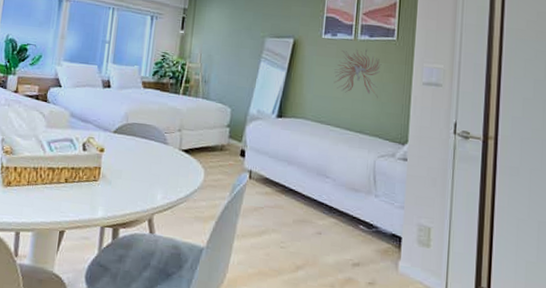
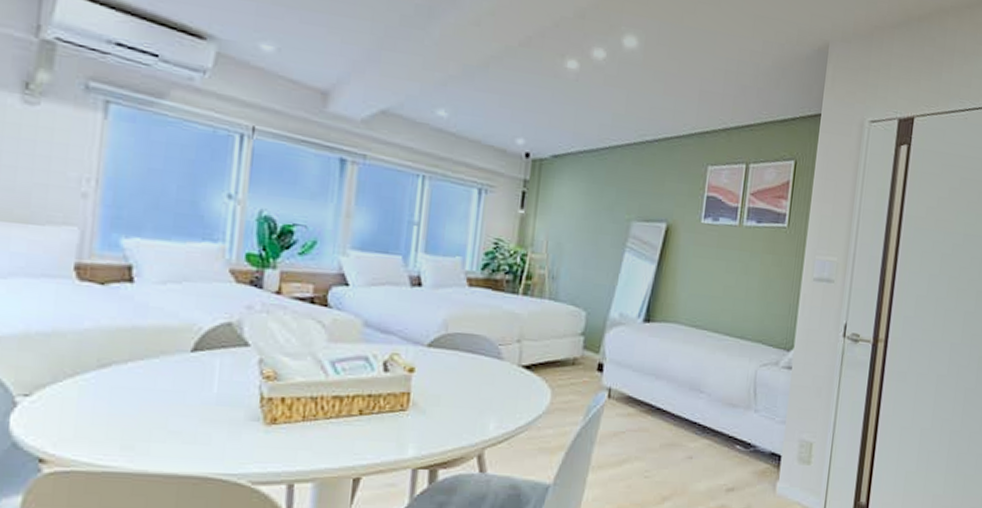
wall sculpture: present [334,48,382,99] -> none [713,236,769,298]

